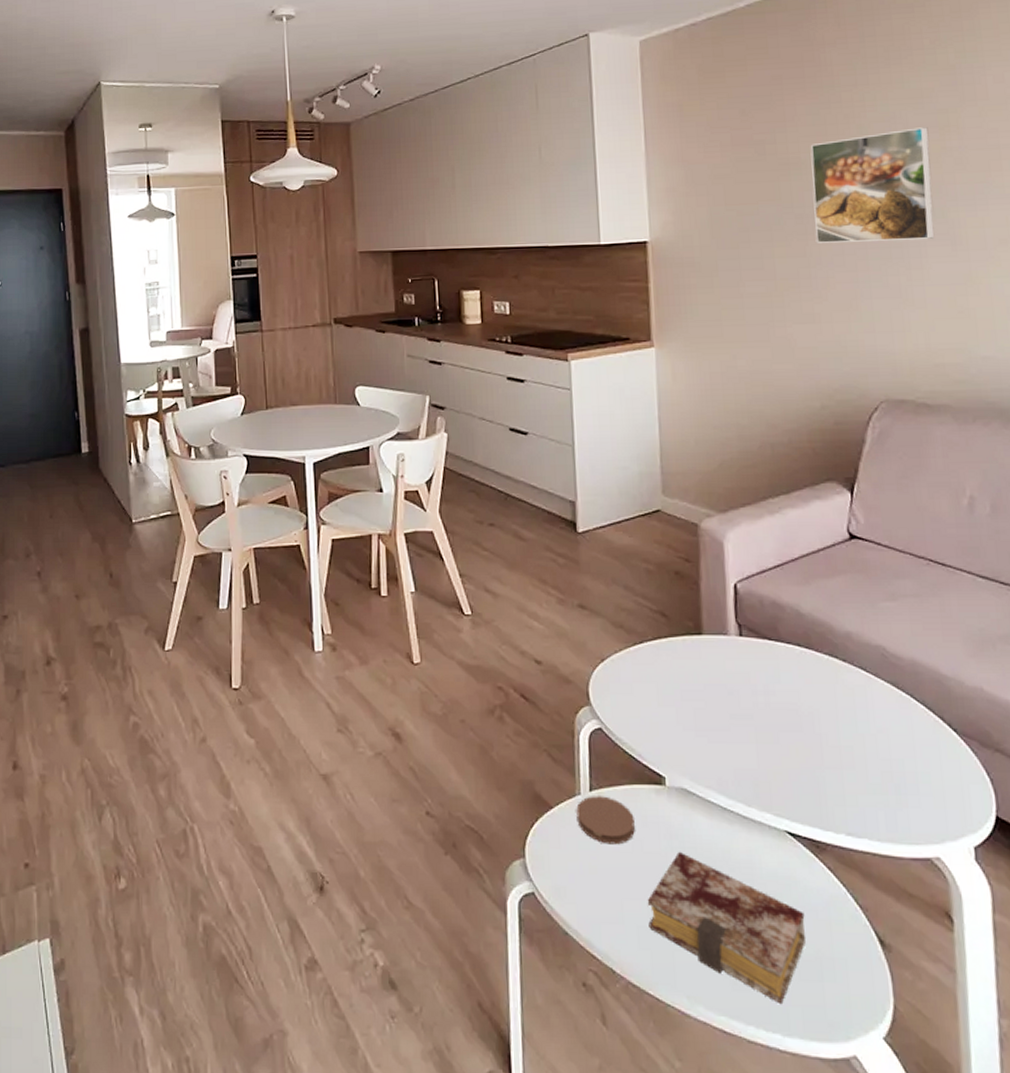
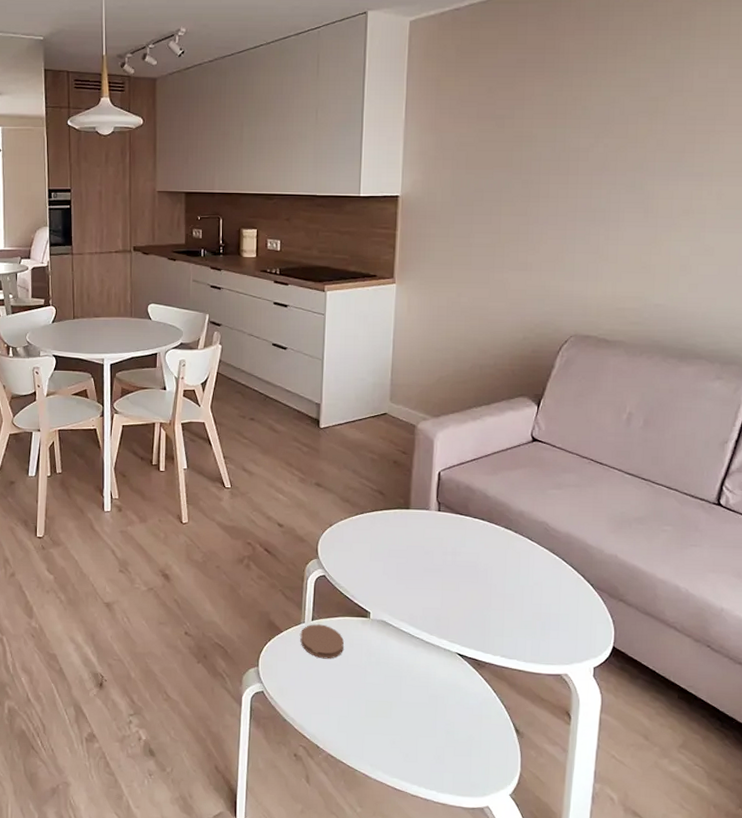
book: present [647,851,807,1005] -> none [347,665,463,771]
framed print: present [810,127,935,243] -> none [536,112,640,206]

